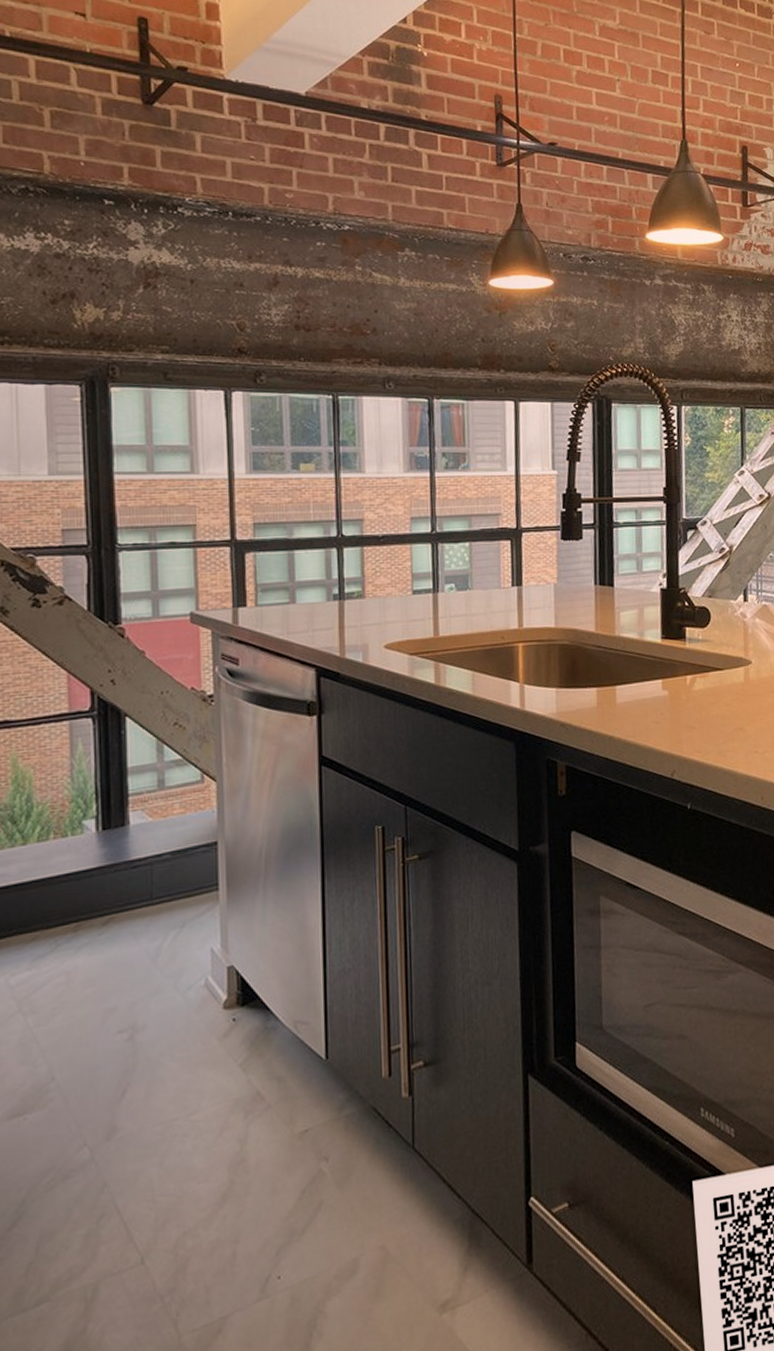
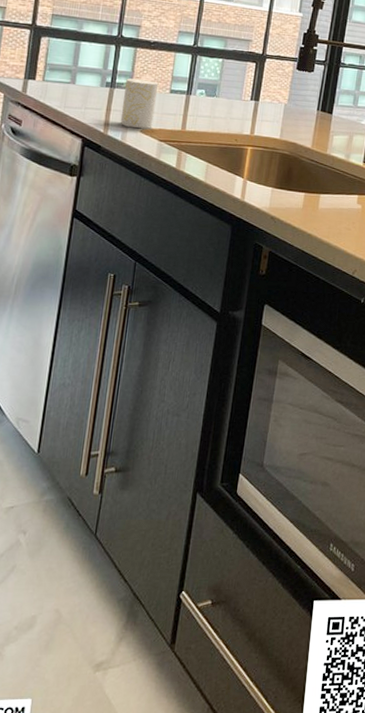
cup: none [356,583,398,645] -> present [120,78,159,129]

